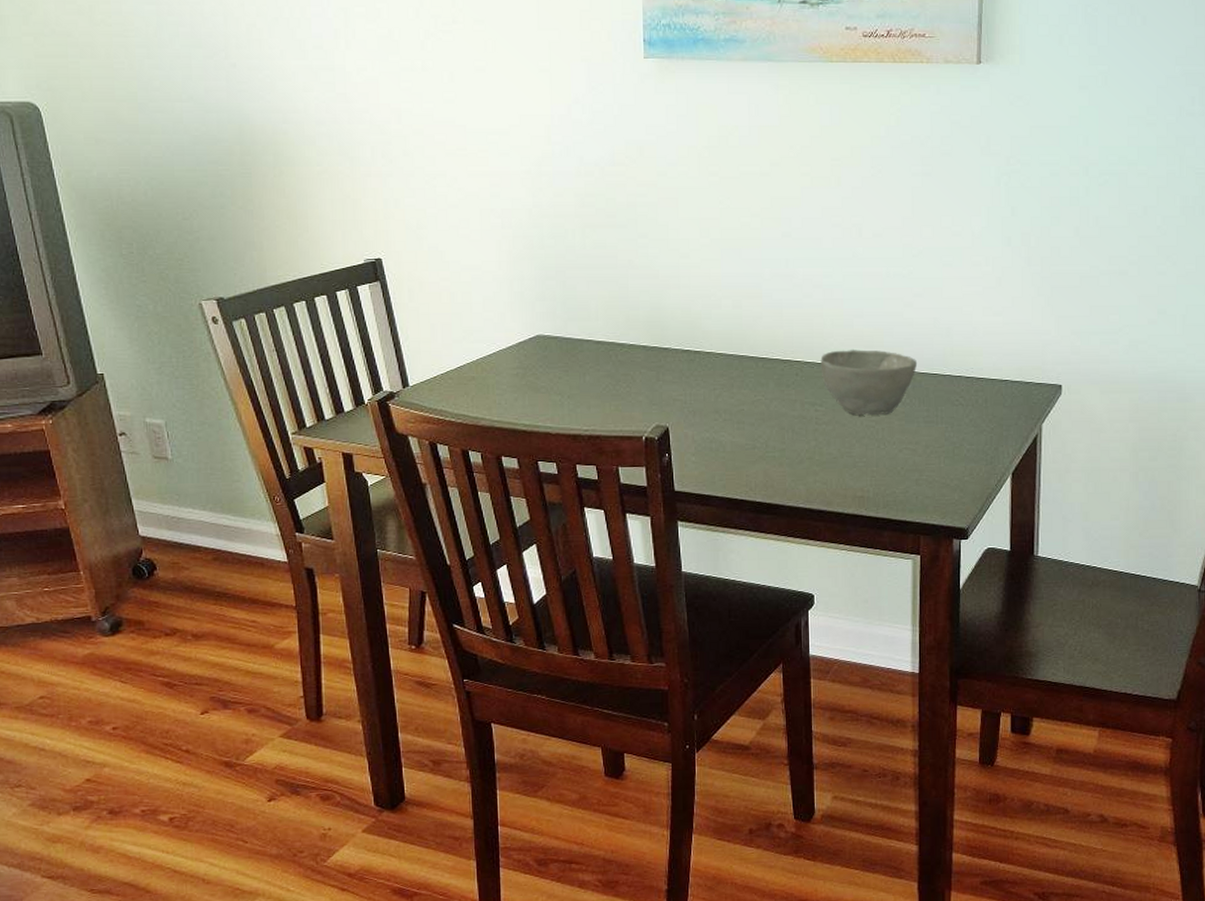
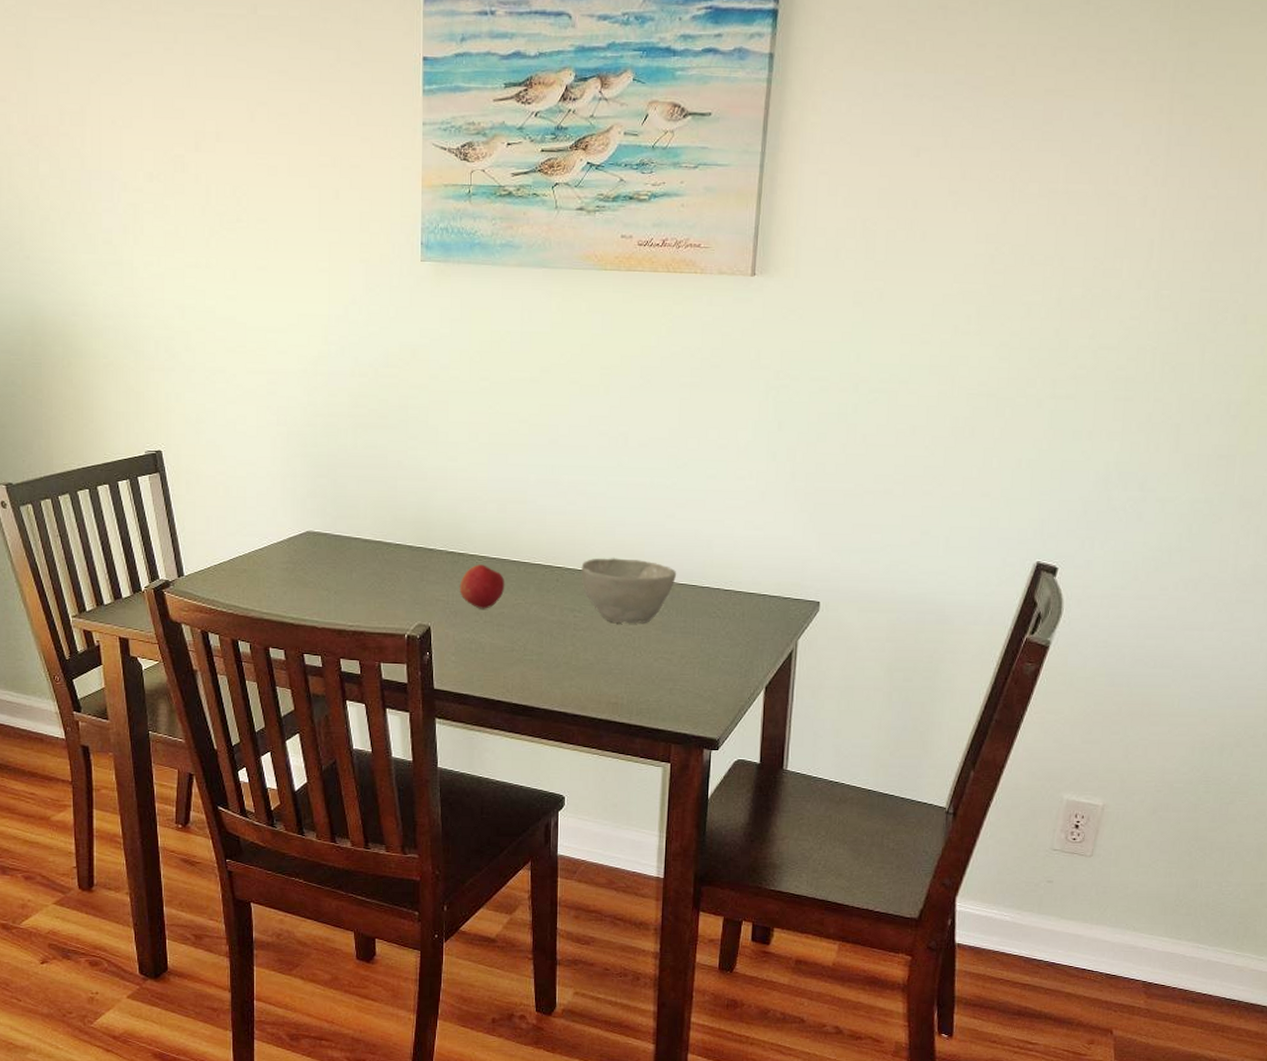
apple: none [697,362,744,407] -> present [459,564,505,609]

